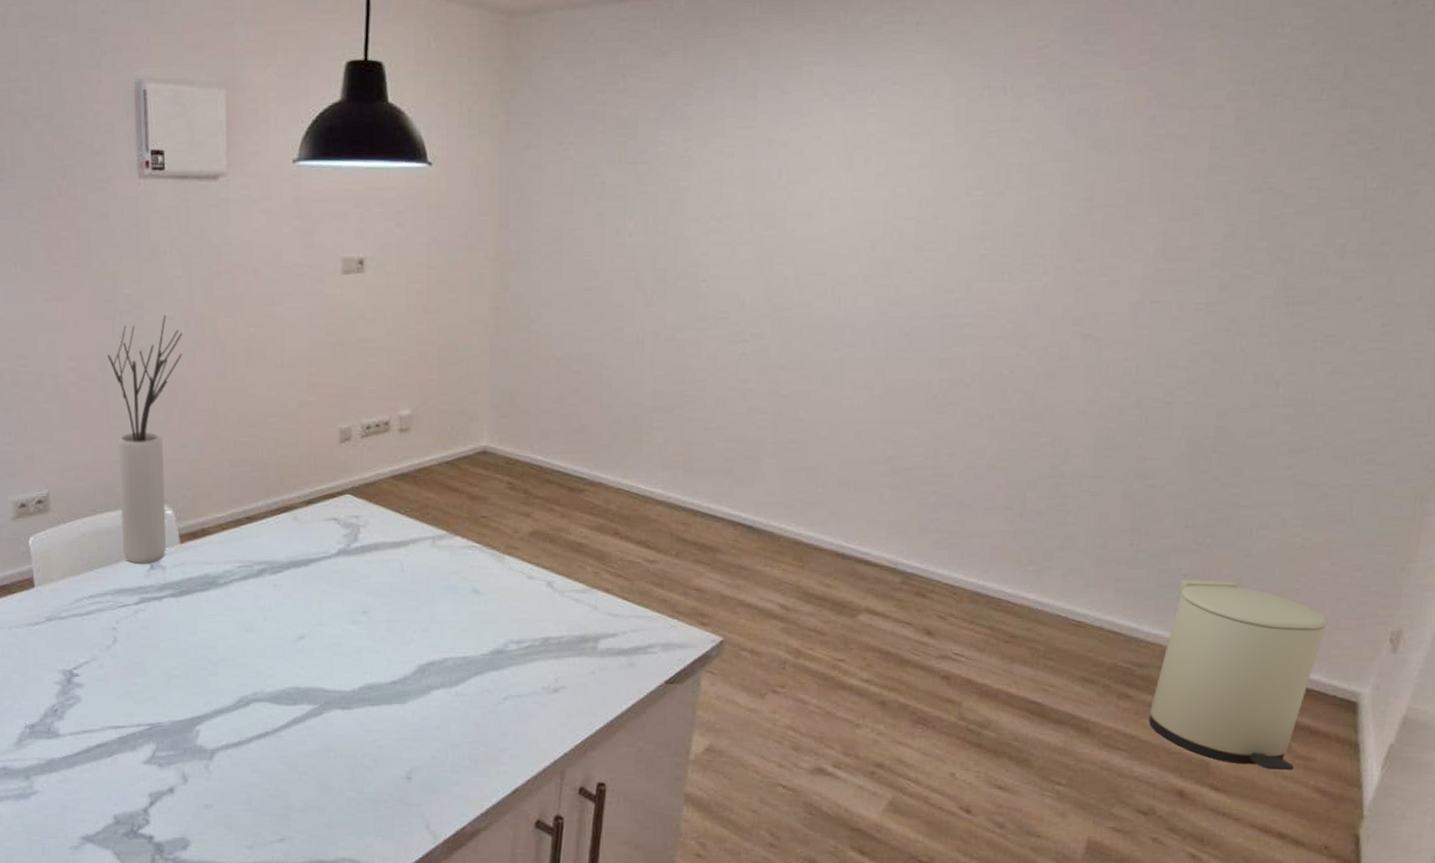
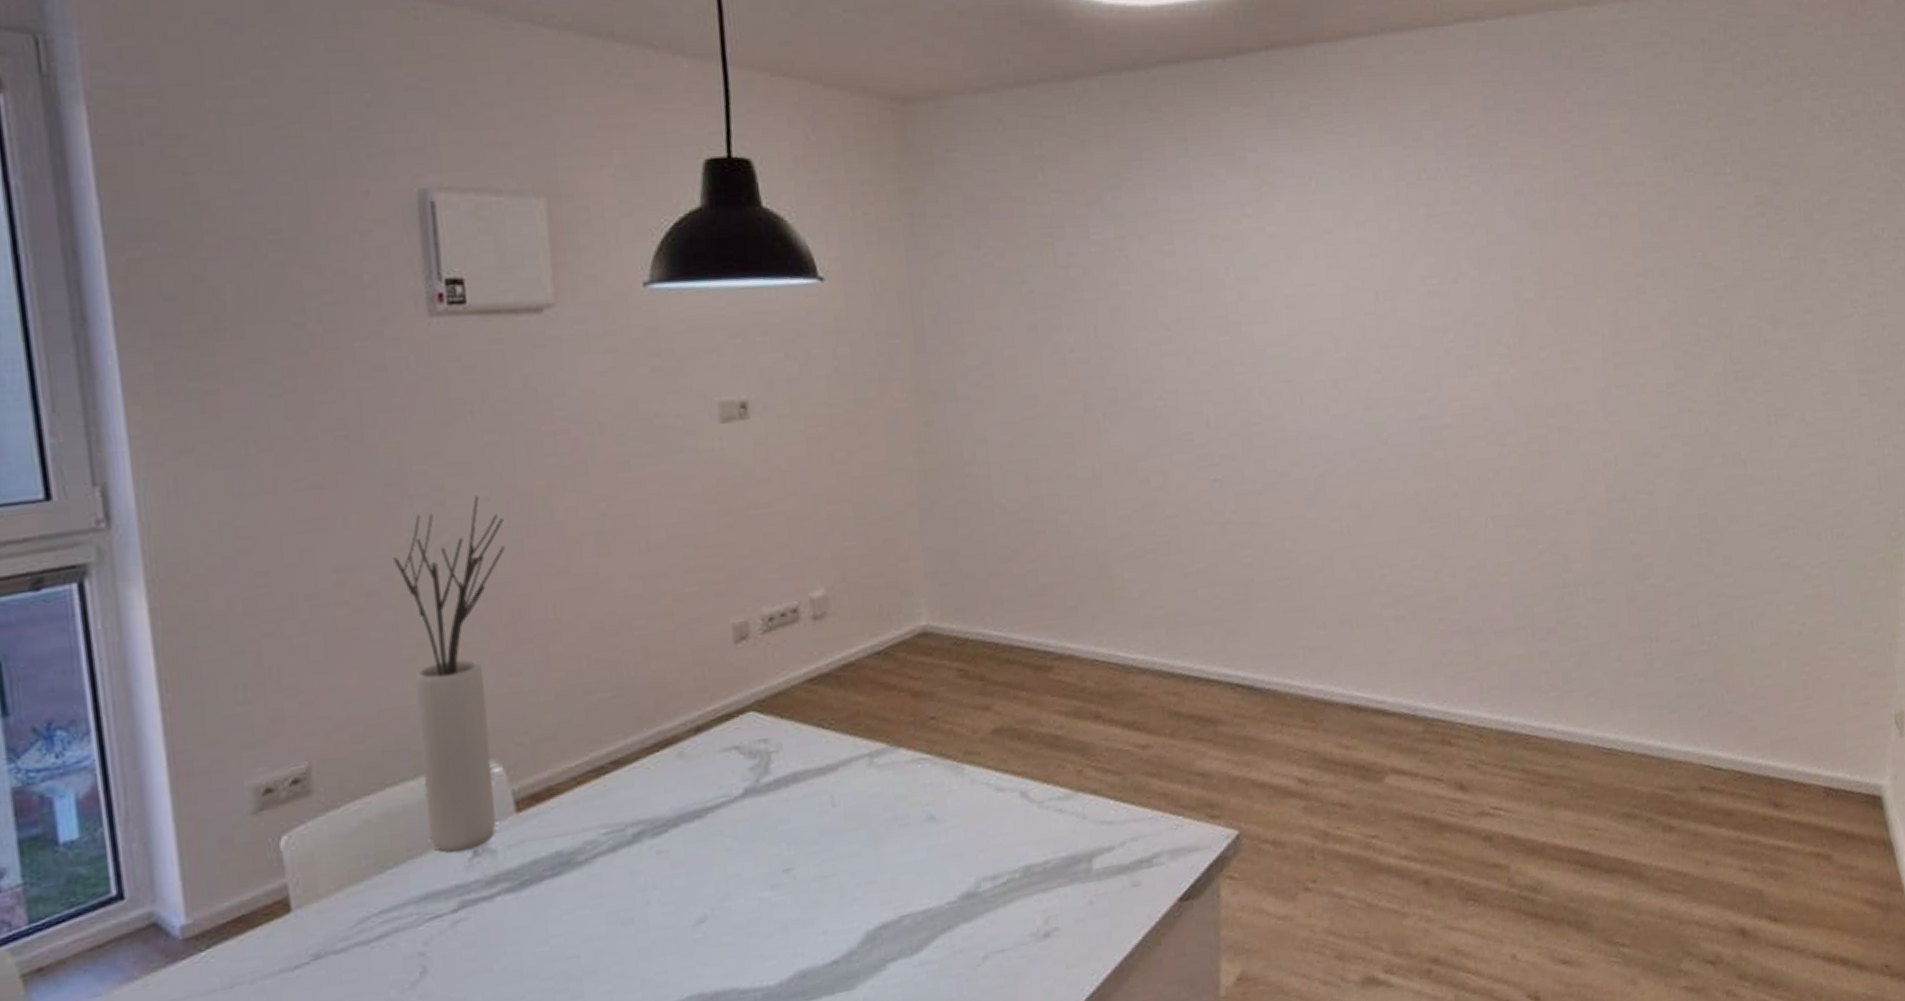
pedal bin: present [1148,580,1327,771] -> none [1695,681,1840,888]

